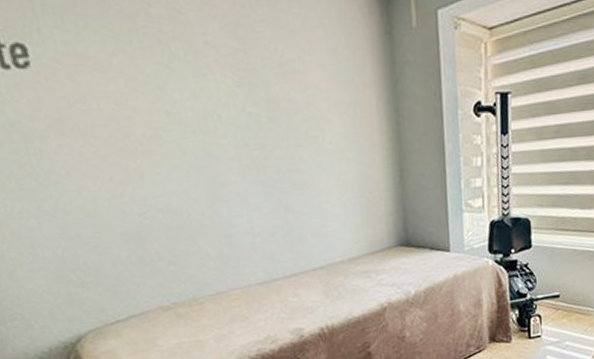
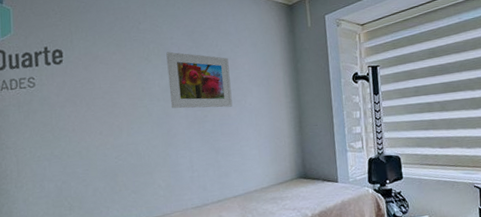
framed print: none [198,56,305,147] -> present [166,51,233,109]

